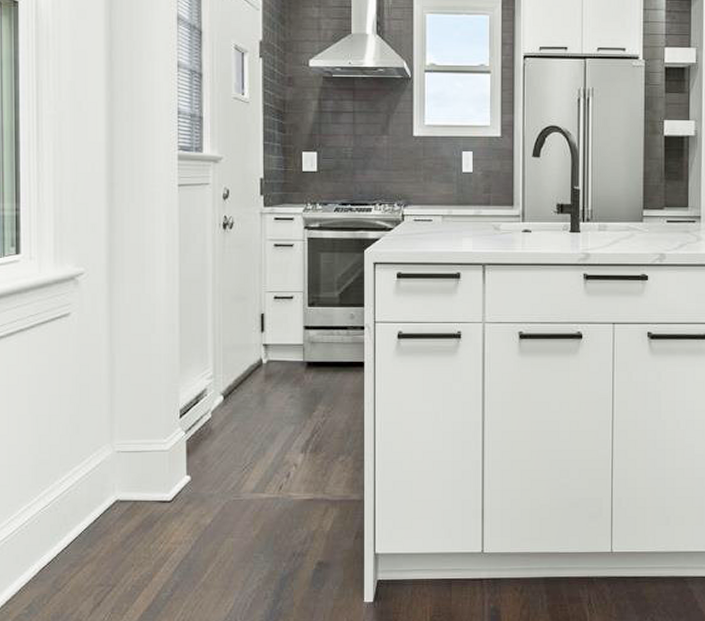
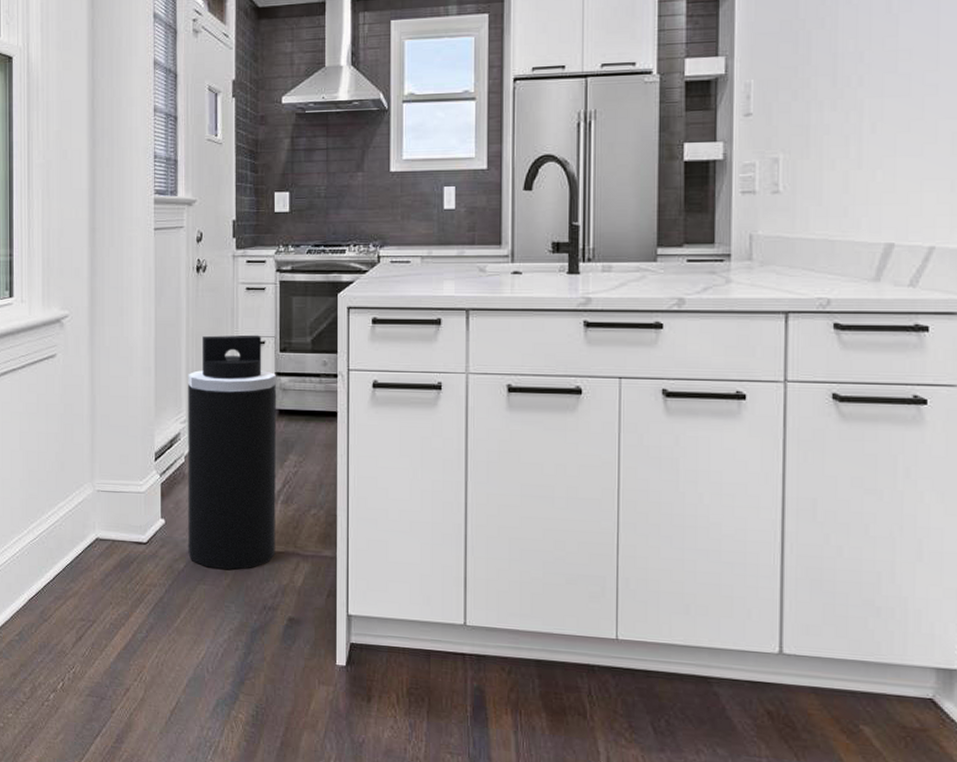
trash can: none [214,290,305,521] -> present [188,334,276,570]

